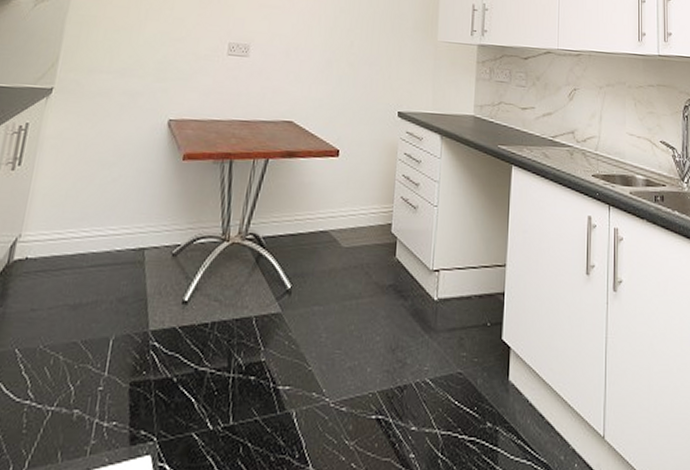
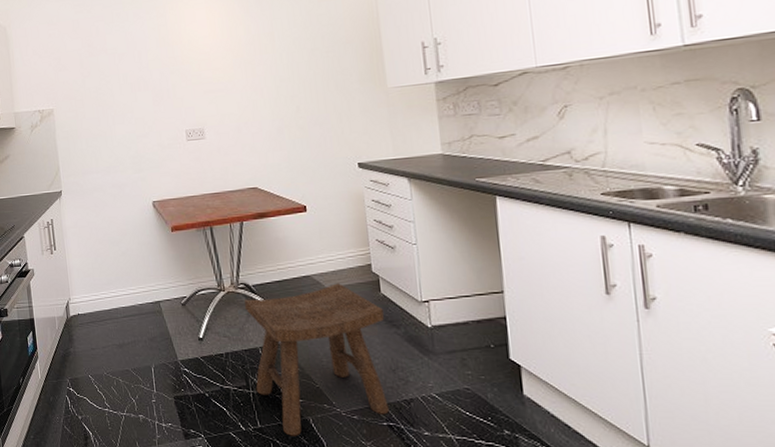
stool: none [237,242,394,436] -> present [245,283,389,436]

